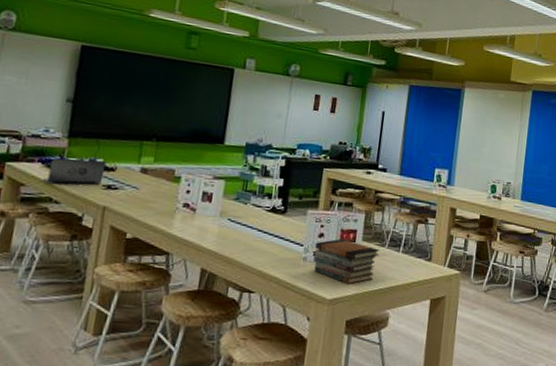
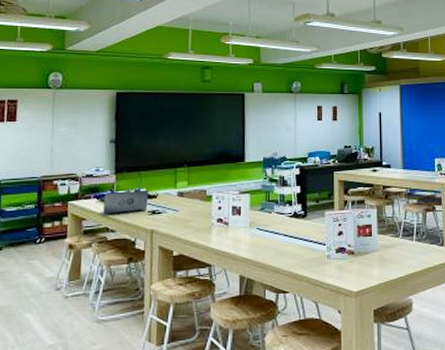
book stack: present [312,238,380,285] -> none [336,234,395,276]

